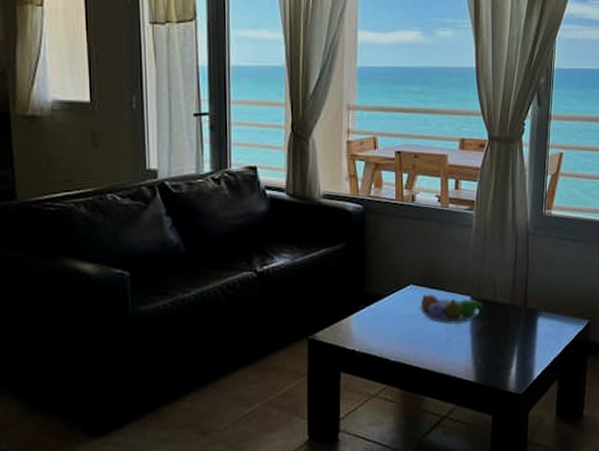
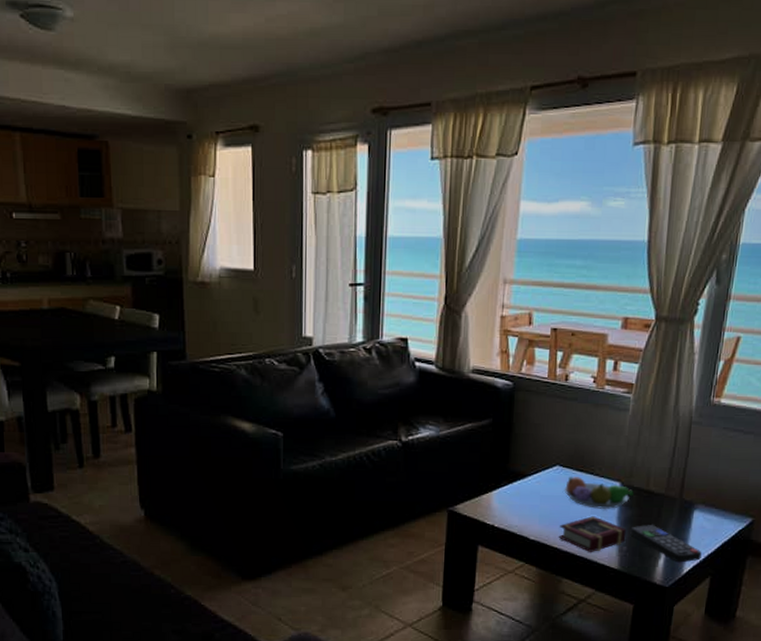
book: none [417,331,480,368] -> present [558,516,627,552]
remote control: none [484,335,548,369] -> present [631,525,702,563]

